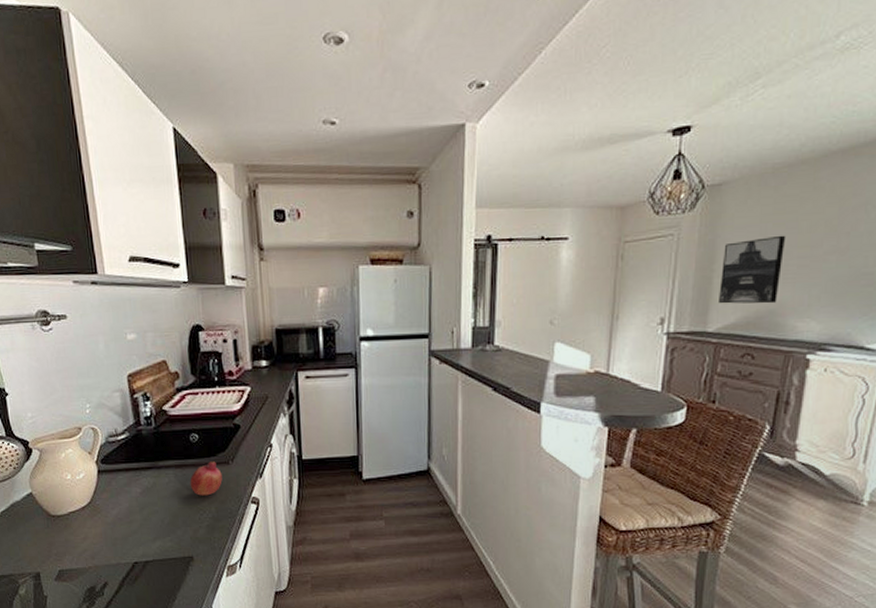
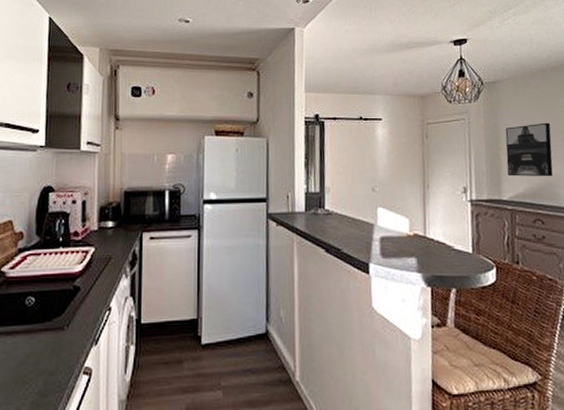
fruit: present [190,460,222,496] -> none [18,326,55,367]

